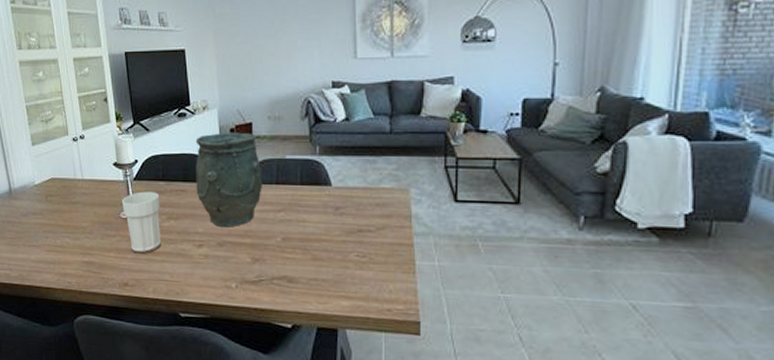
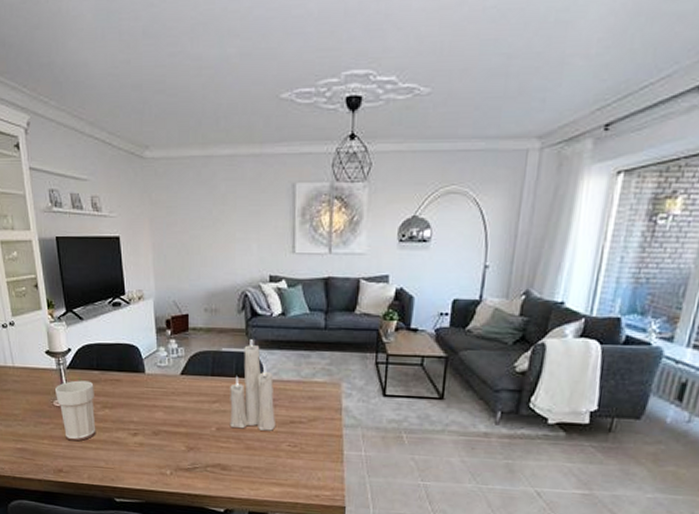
vase: present [195,132,262,227] -> none [130,322,198,417]
candle: none [295,146,344,241] -> present [229,339,276,431]

